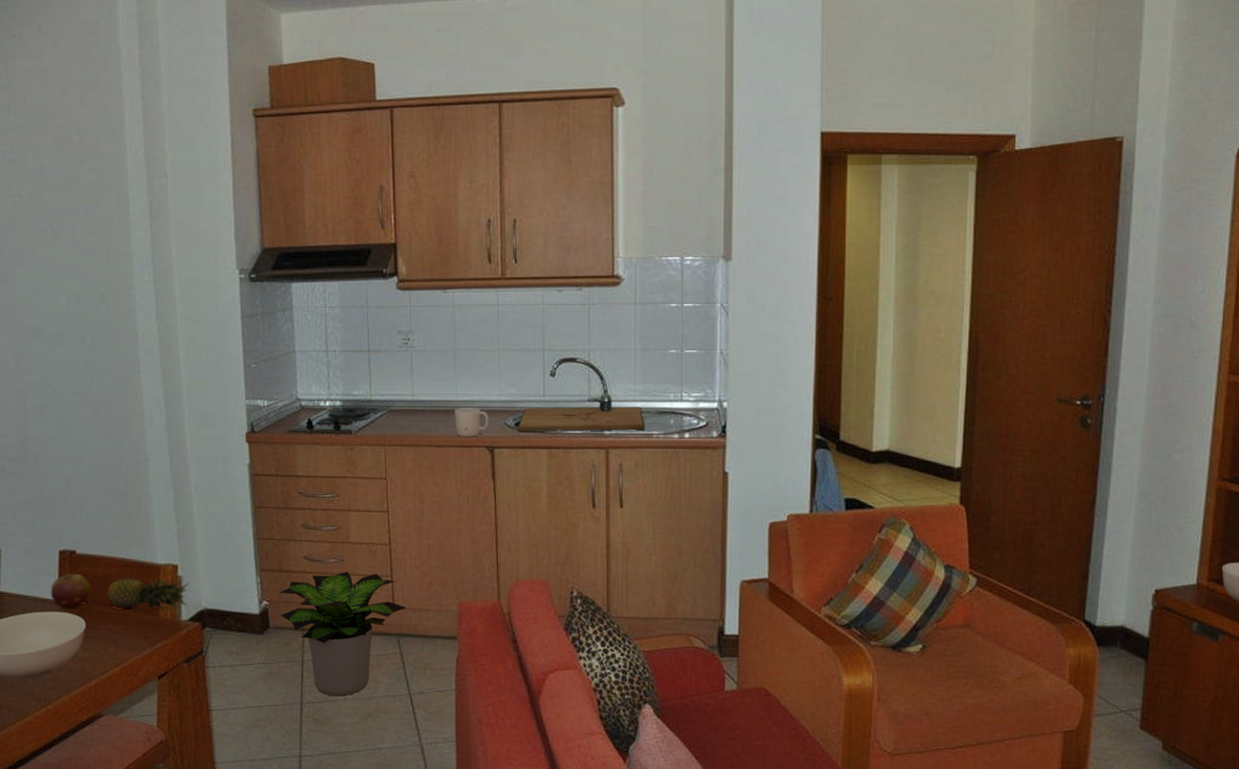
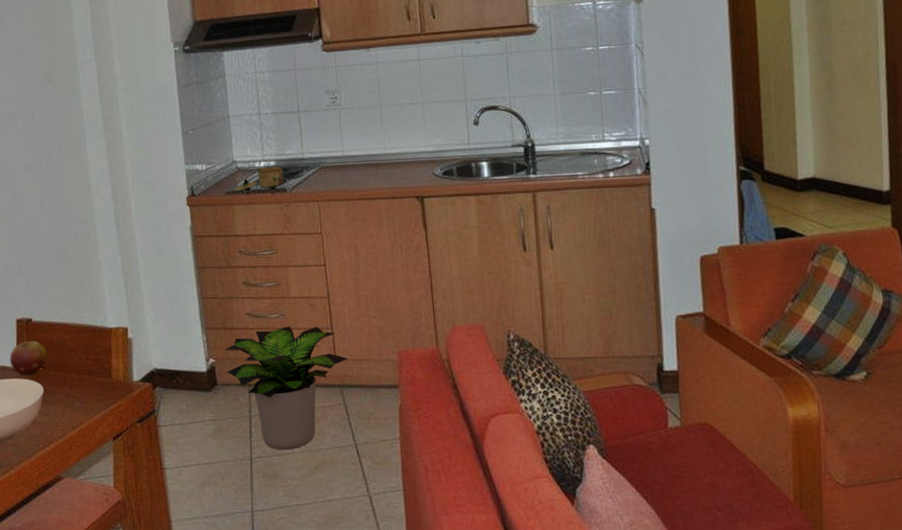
fruit: present [106,579,190,611] -> none [61,342,140,373]
cooking pot: none [296,406,350,431] -> present [233,165,284,192]
mug: present [454,407,489,438] -> none [383,159,418,190]
cutting board: present [517,406,645,432] -> none [444,149,570,181]

